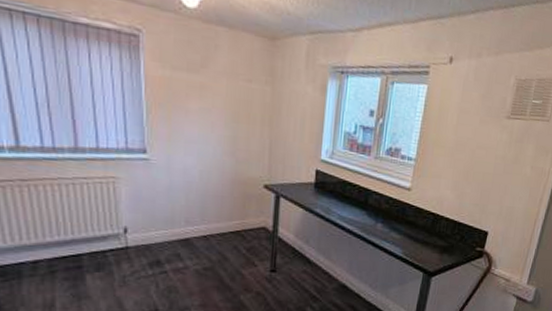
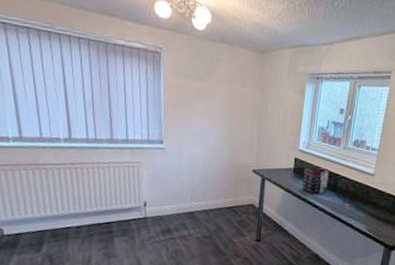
mug: none [326,181,358,214] -> present [302,167,329,195]

